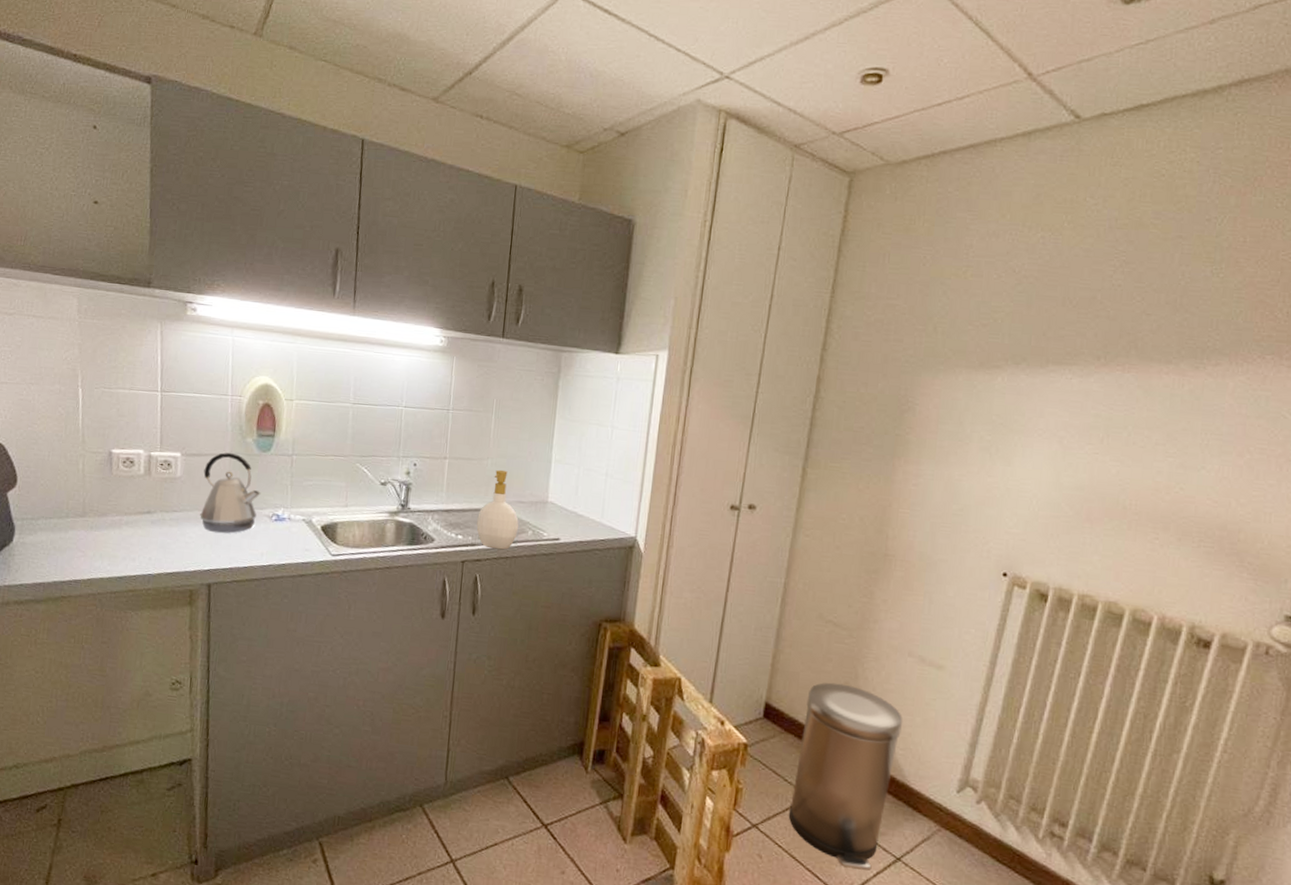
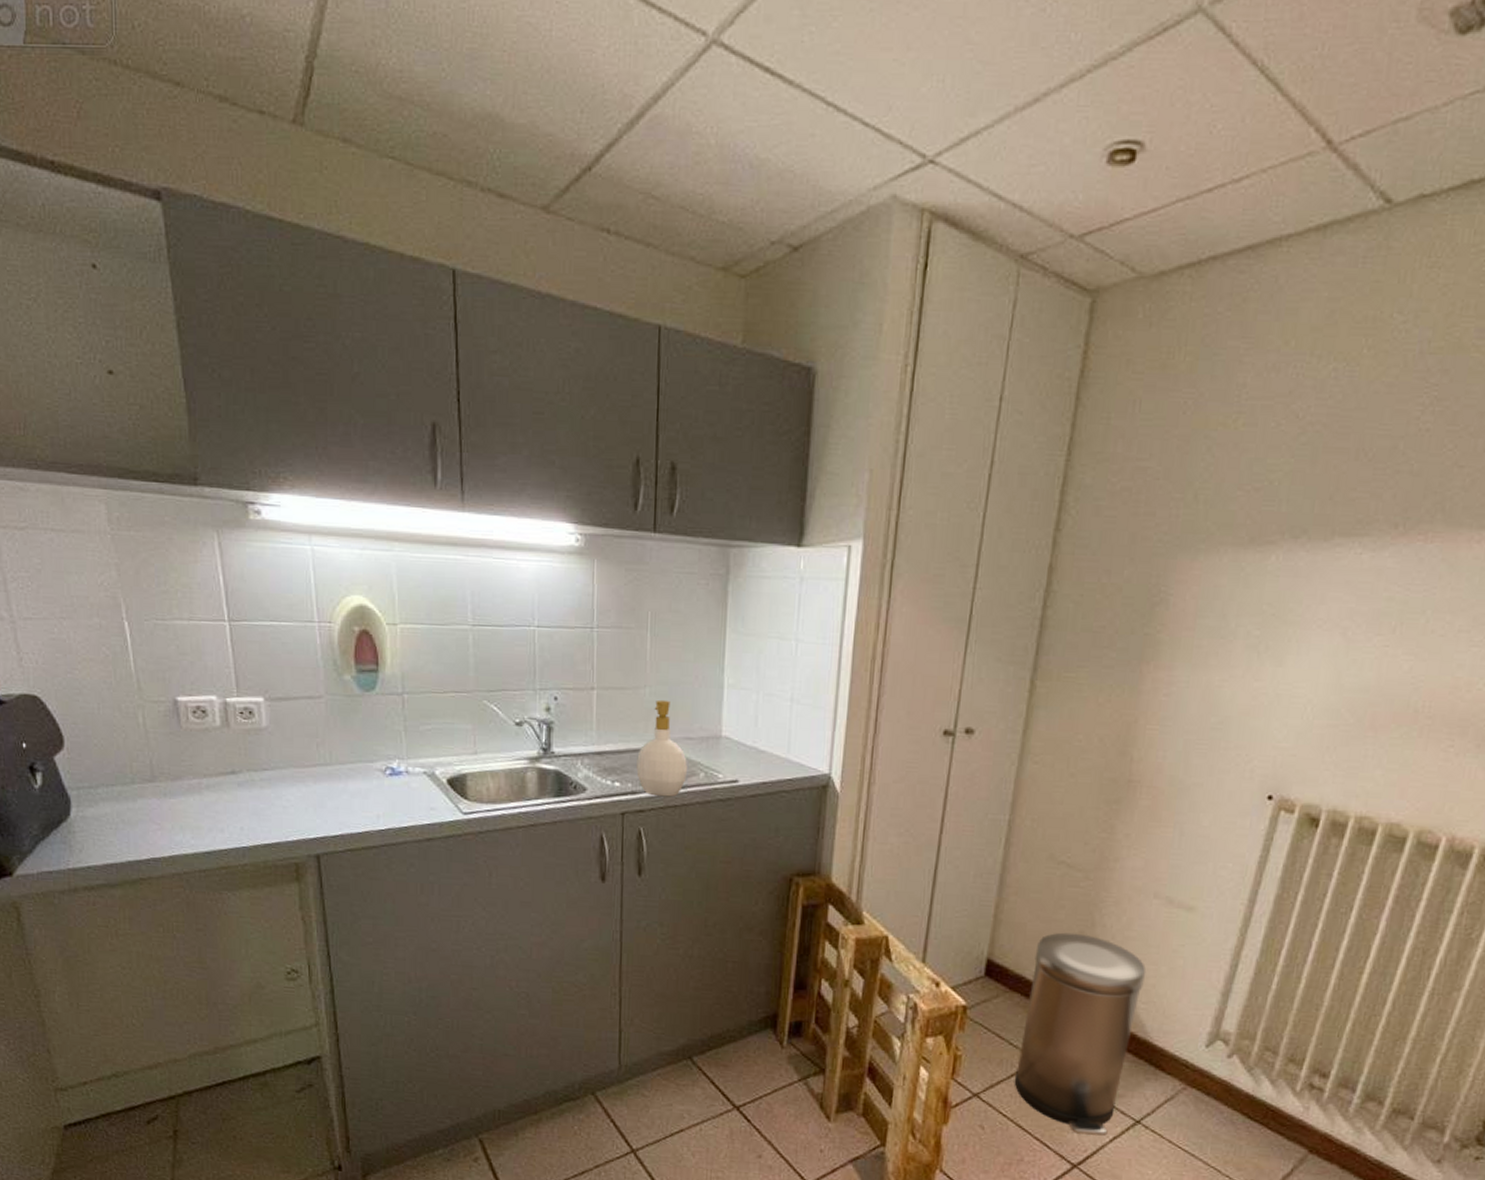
kettle: present [200,452,261,534] -> none [295,693,369,795]

